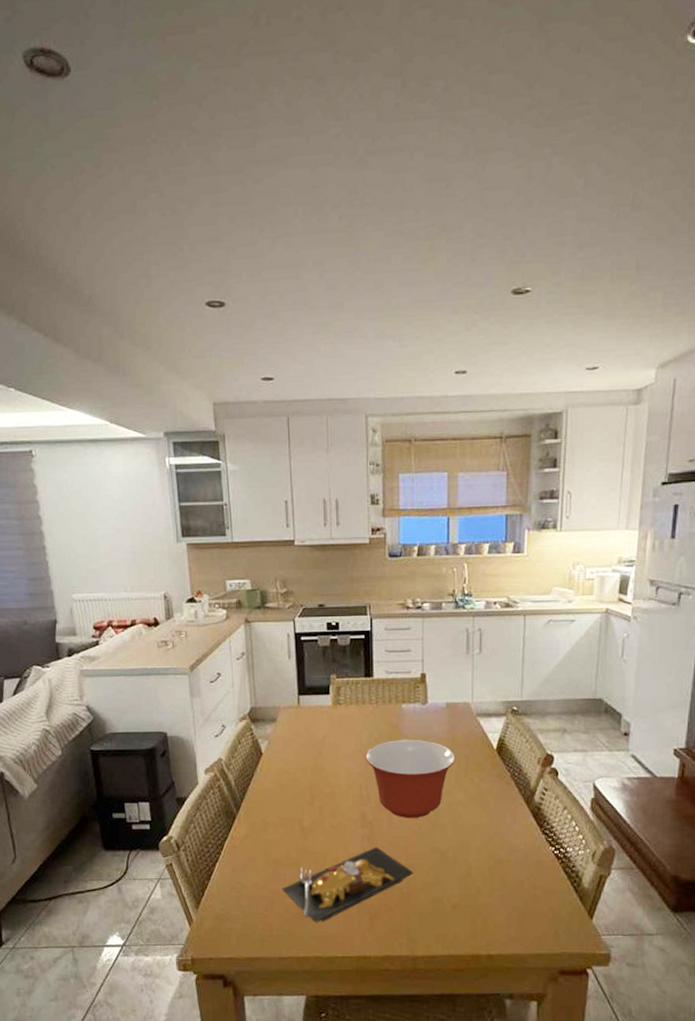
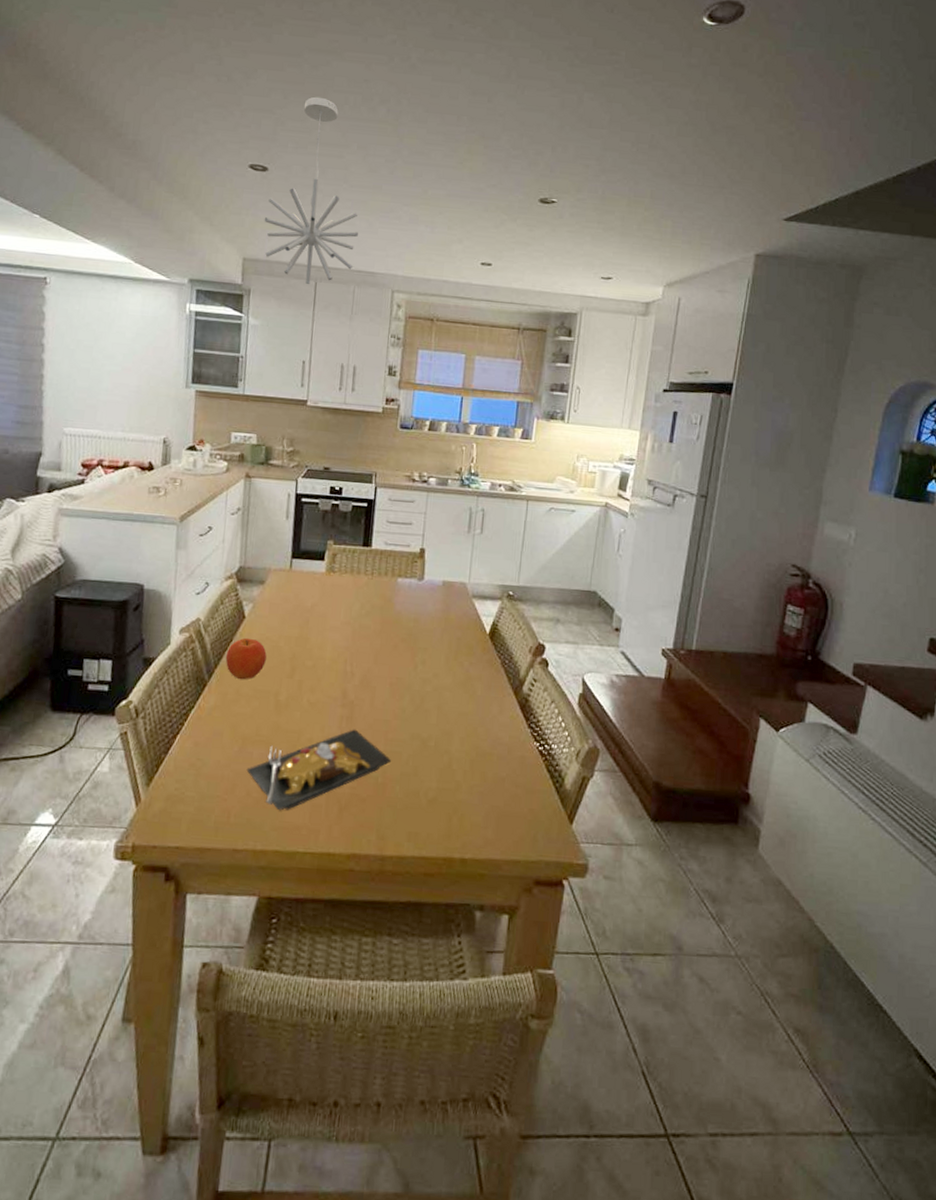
pendant light: none [228,214,324,422] -> present [264,96,358,285]
fruit: none [249,772,287,811] -> present [225,637,267,680]
mixing bowl: present [365,739,456,819] -> none [354,615,447,701]

